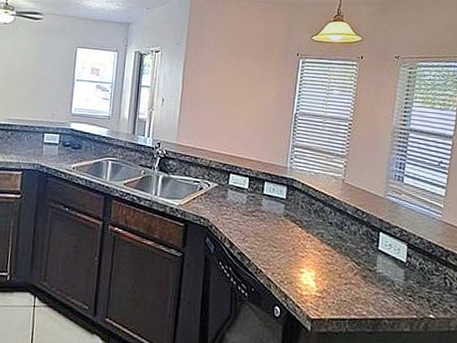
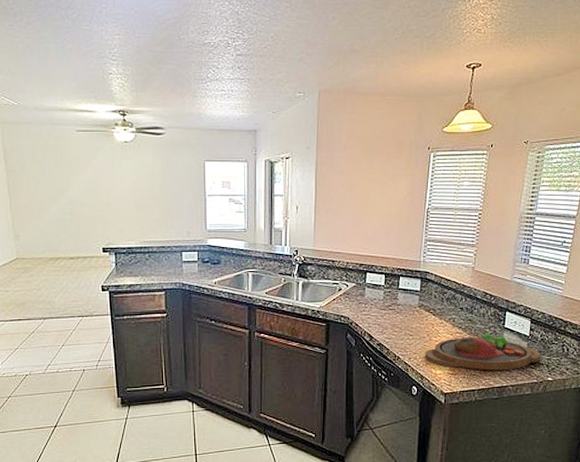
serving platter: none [290,253,421,300] -> present [425,332,541,371]

